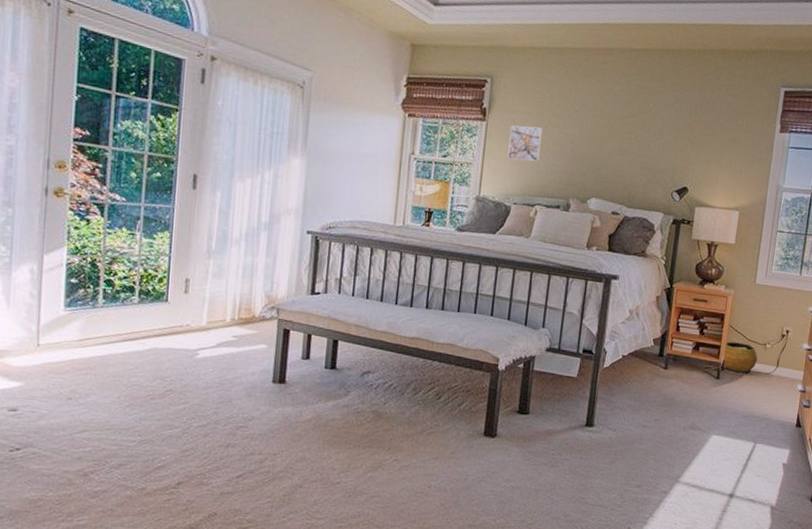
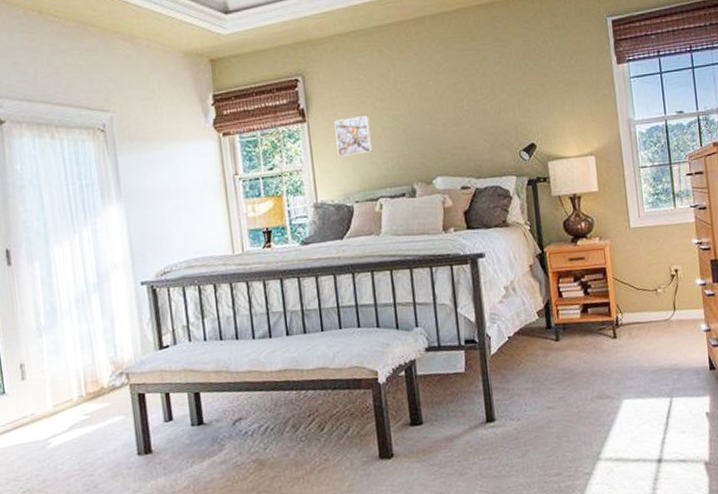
clay pot: present [722,341,758,374] -> none [612,293,652,328]

